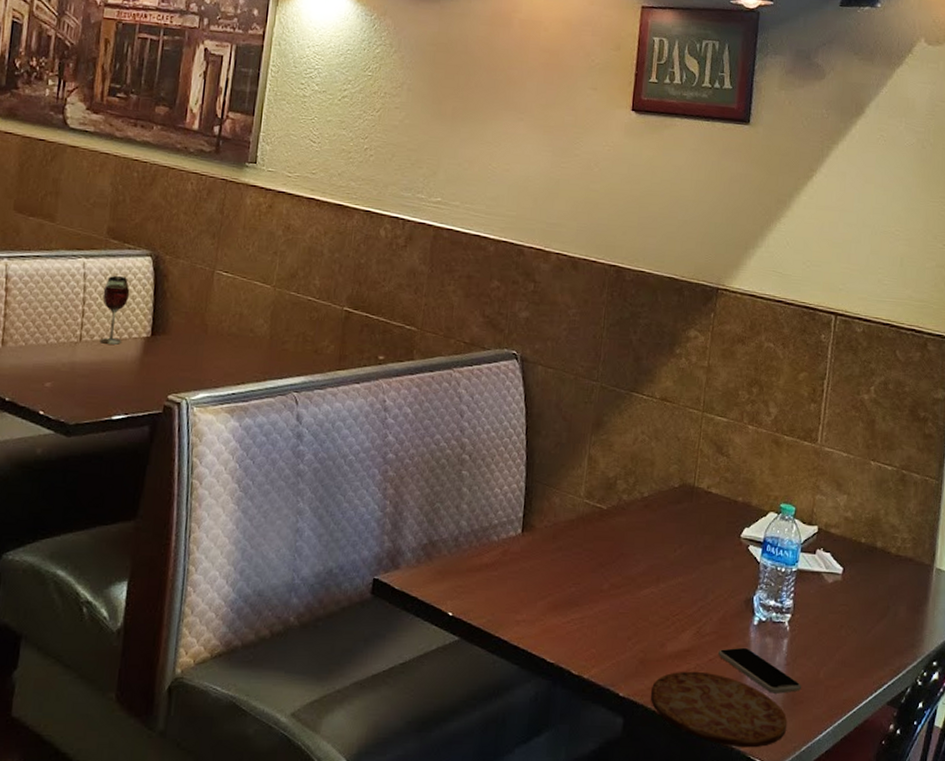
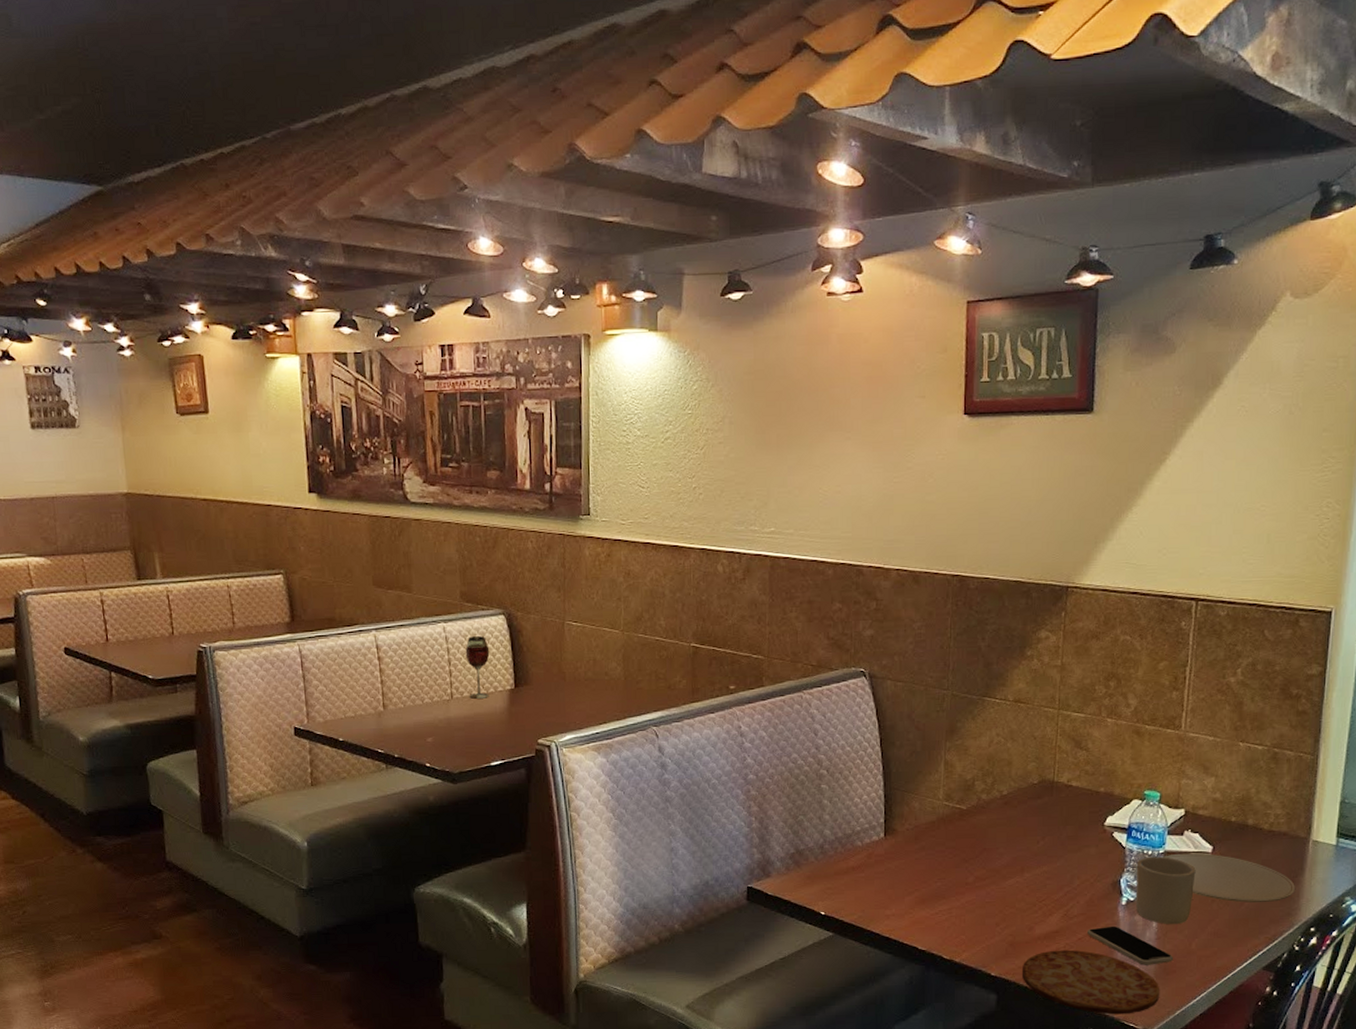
mug: none [766,574,826,650] -> present [1135,856,1196,925]
plate: none [796,573,919,631] -> present [1163,853,1295,903]

